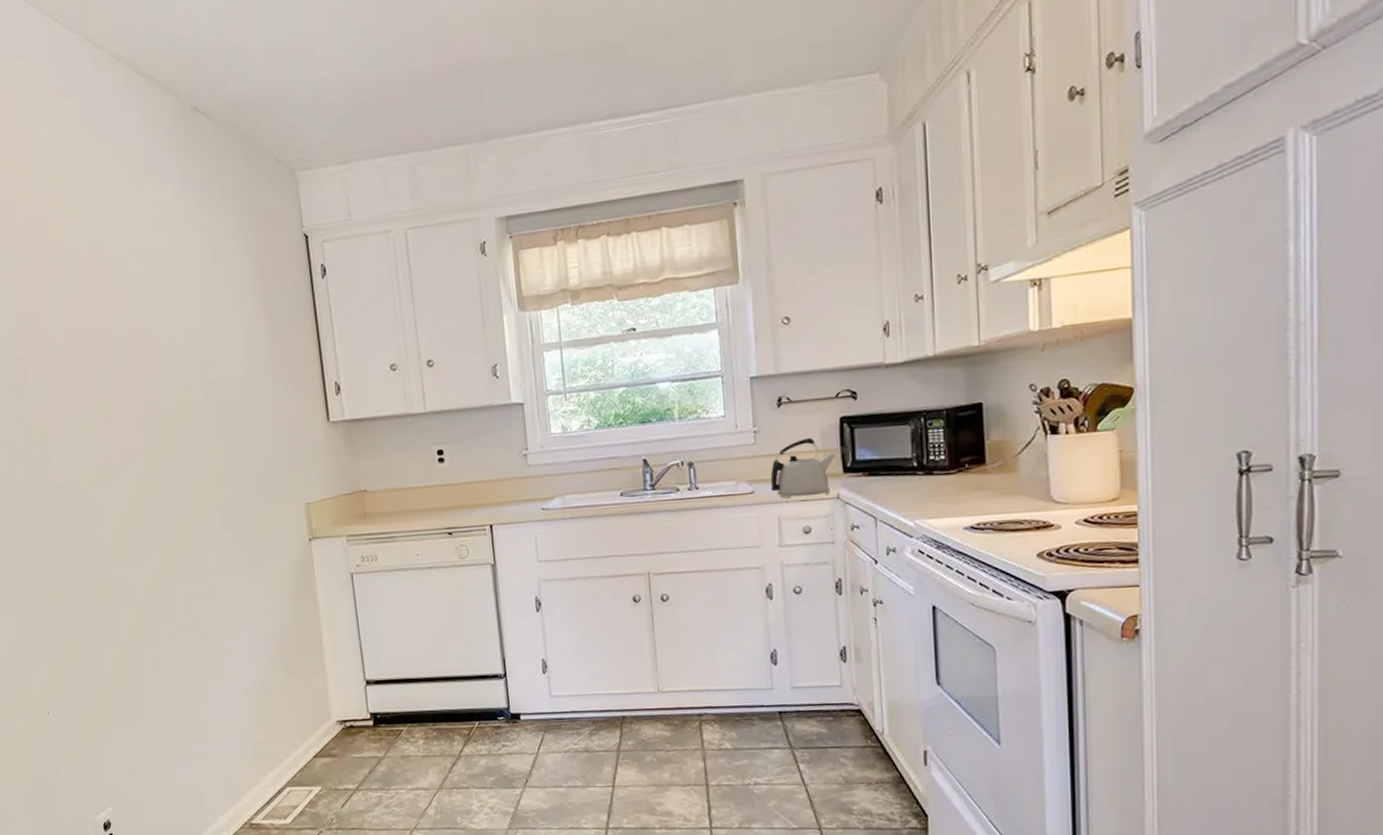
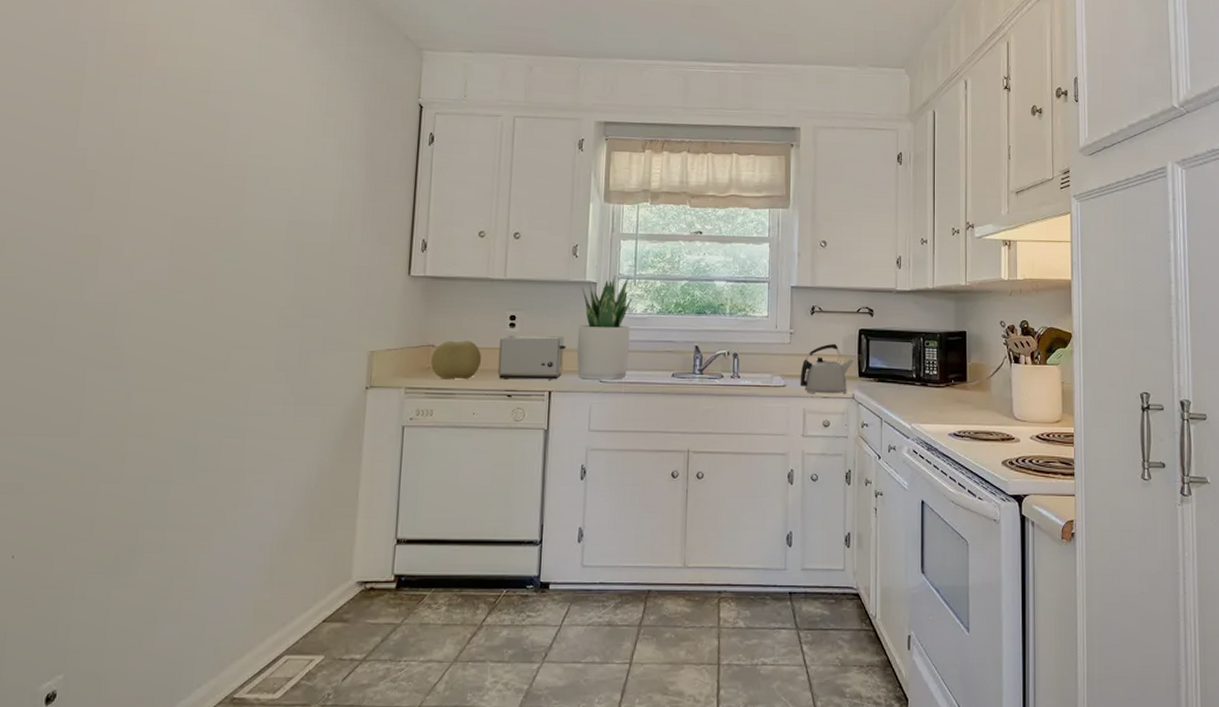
fruit: none [365,481,416,524] -> present [431,340,482,380]
toaster: none [430,466,502,519] -> present [497,335,566,381]
planter: none [507,392,570,509] -> present [576,275,633,380]

